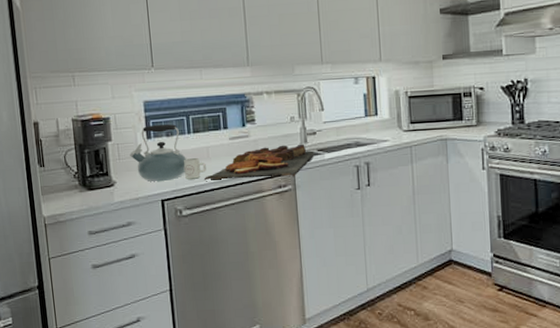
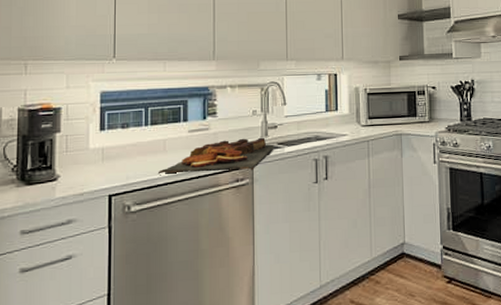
kettle: present [130,124,186,181] -> none [79,115,141,175]
mug: present [183,157,206,179] -> none [137,150,161,173]

